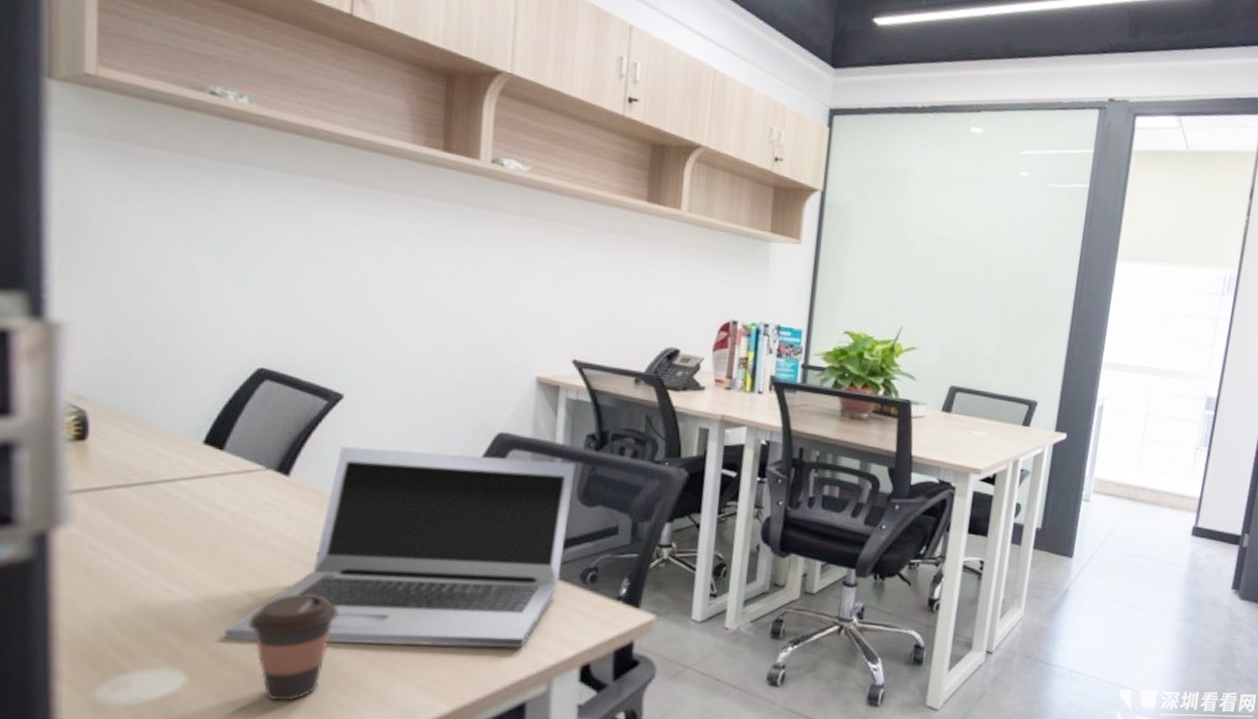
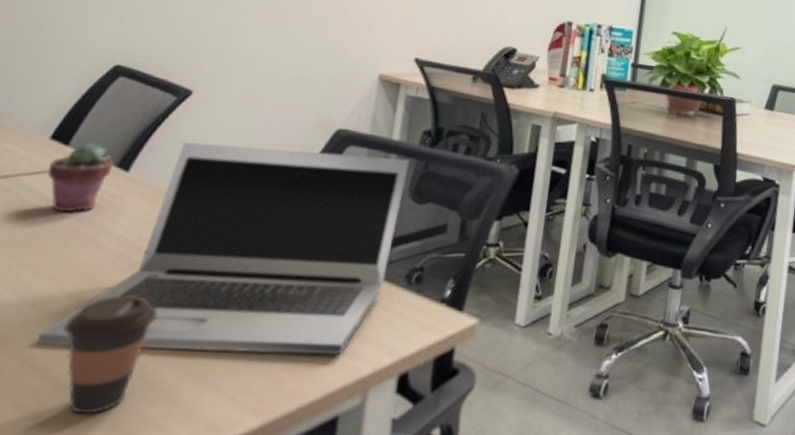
potted succulent: none [206,447,273,516] -> present [48,142,114,213]

